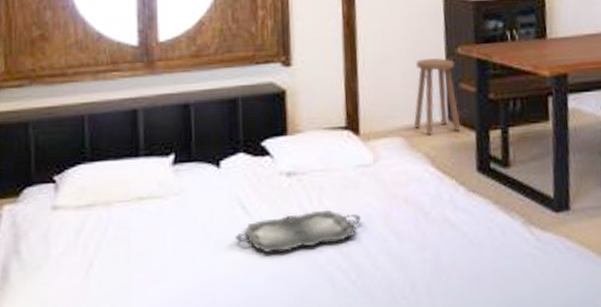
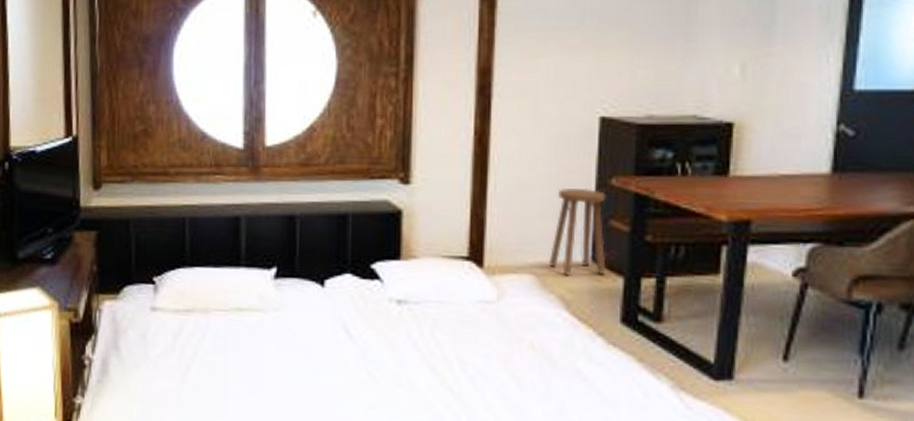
serving tray: present [235,210,362,252] -> none [337,343,478,383]

